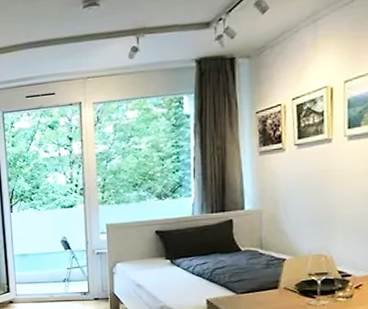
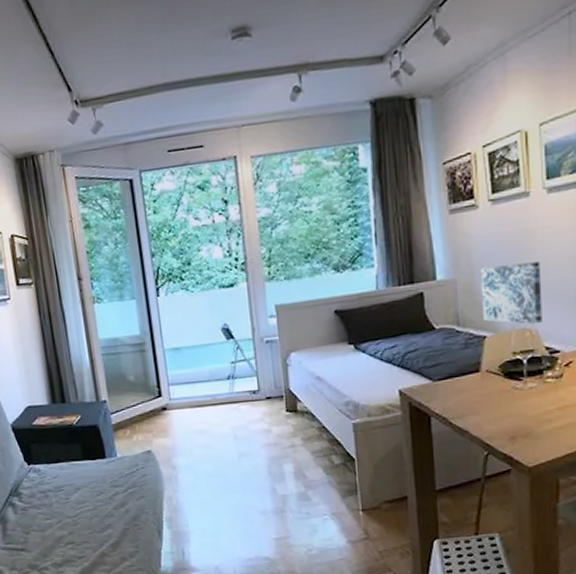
wall art: none [283,198,338,251] -> present [480,261,542,325]

